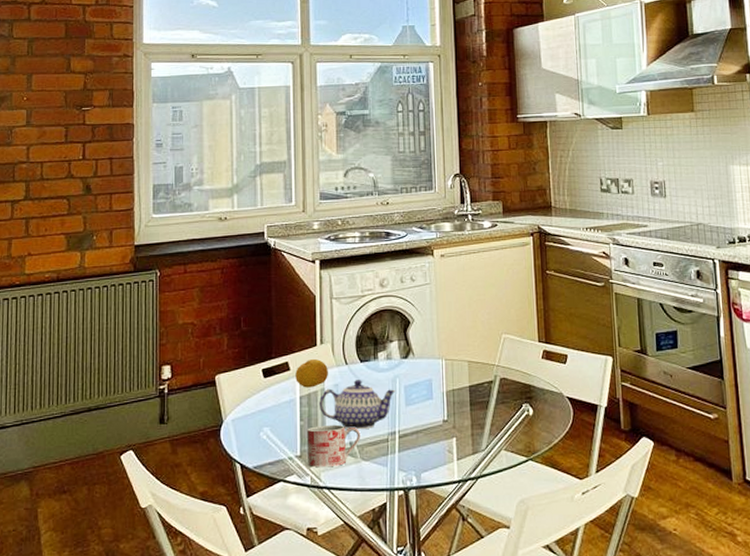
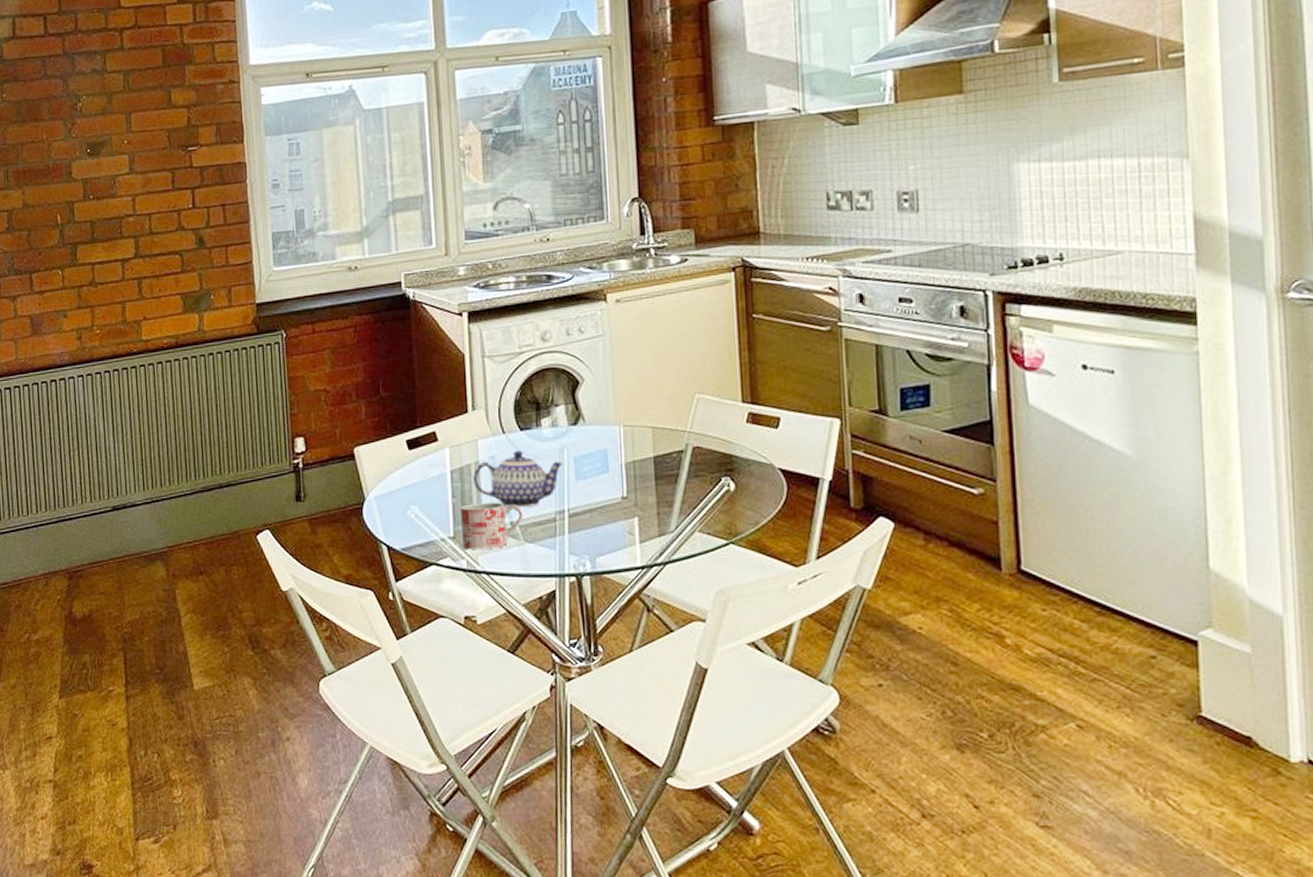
fruit: present [295,358,329,388] -> none [444,427,484,461]

